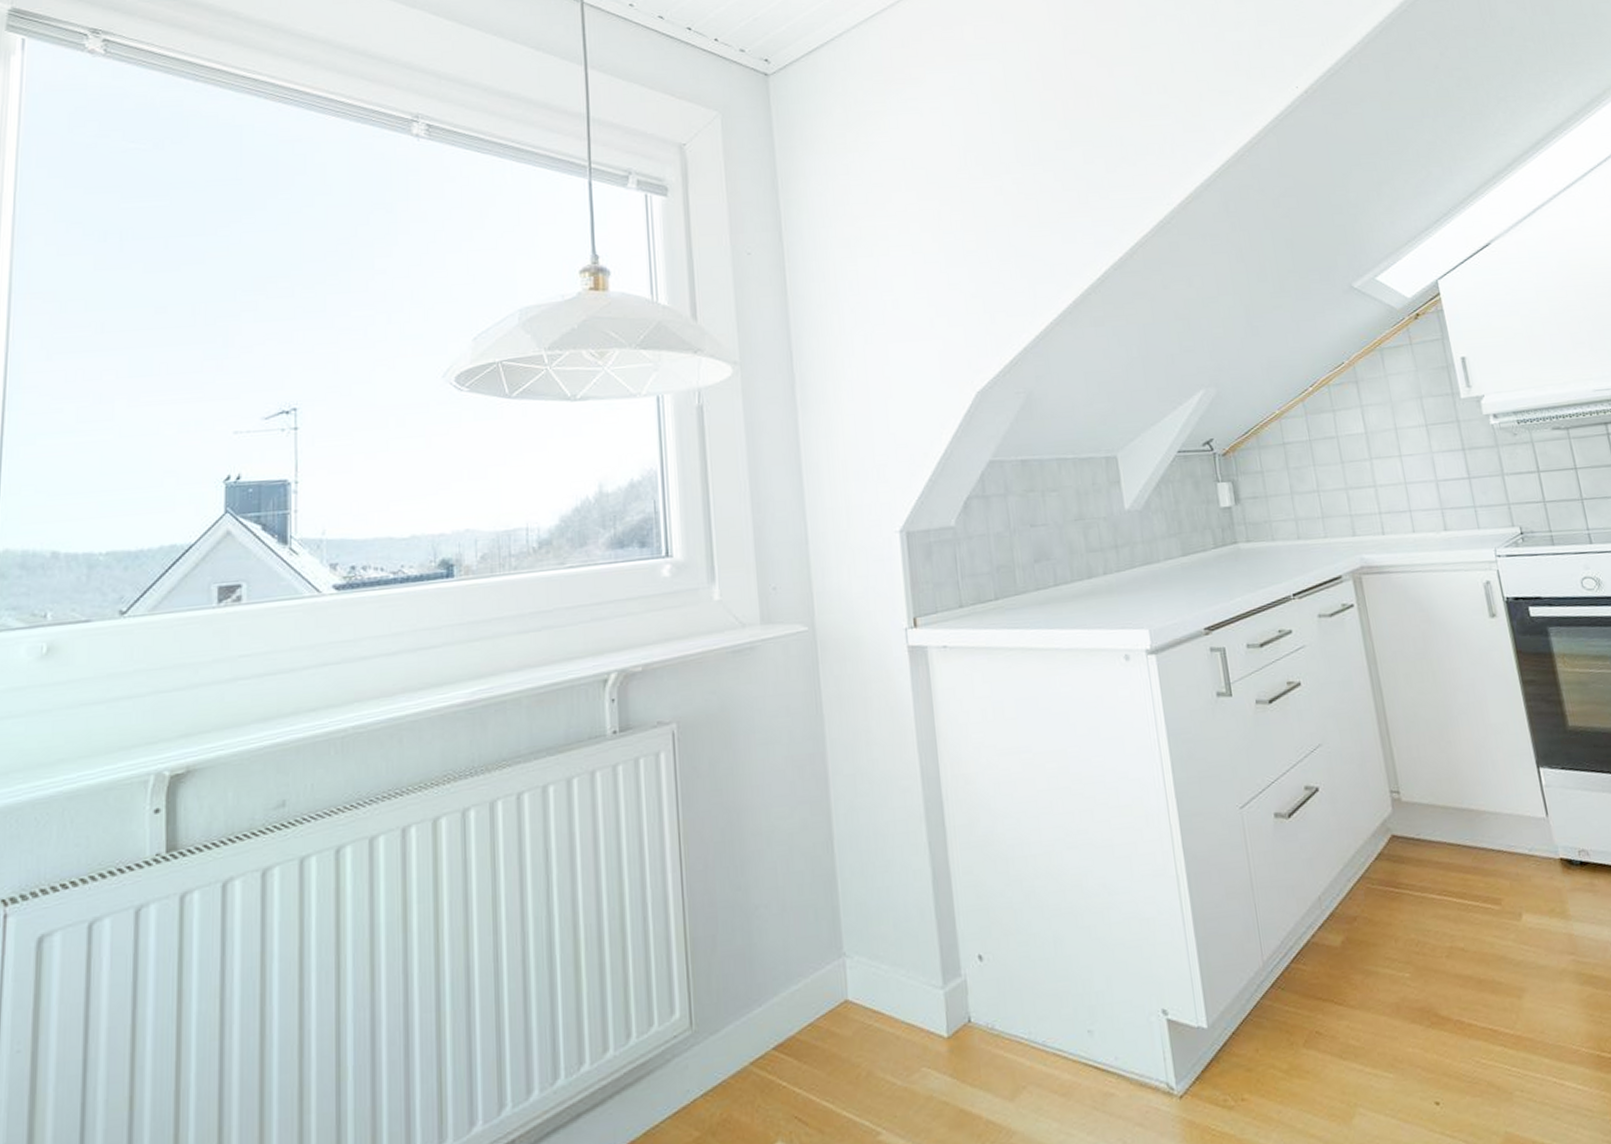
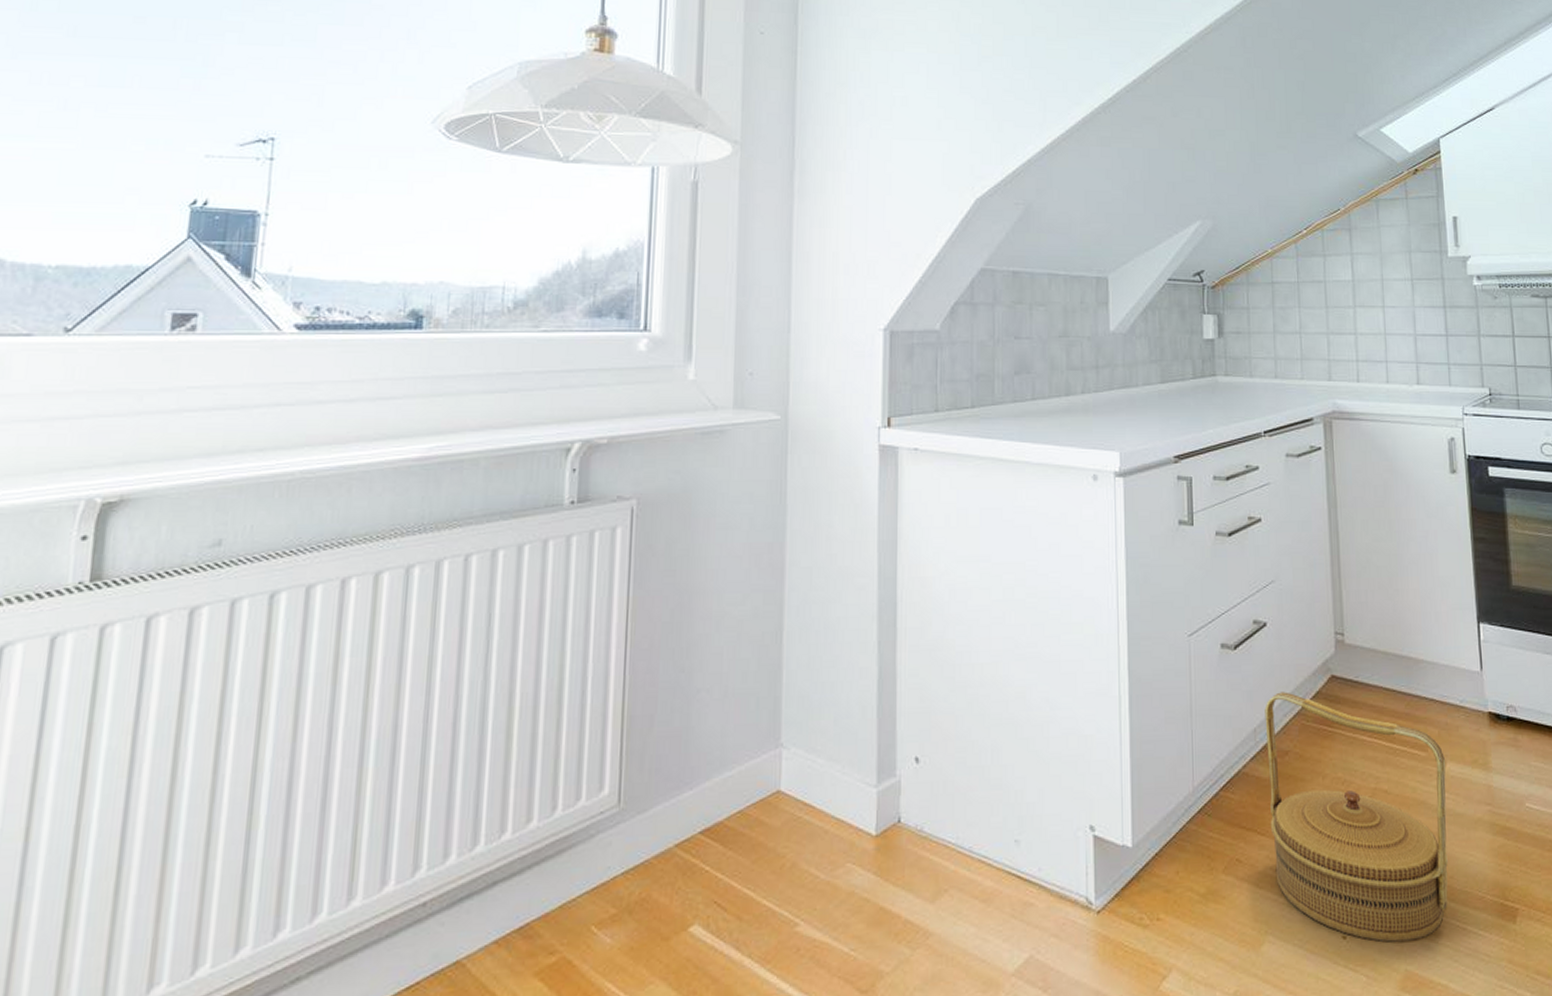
basket: none [1326,856,1541,1105] -> present [1265,692,1448,943]

